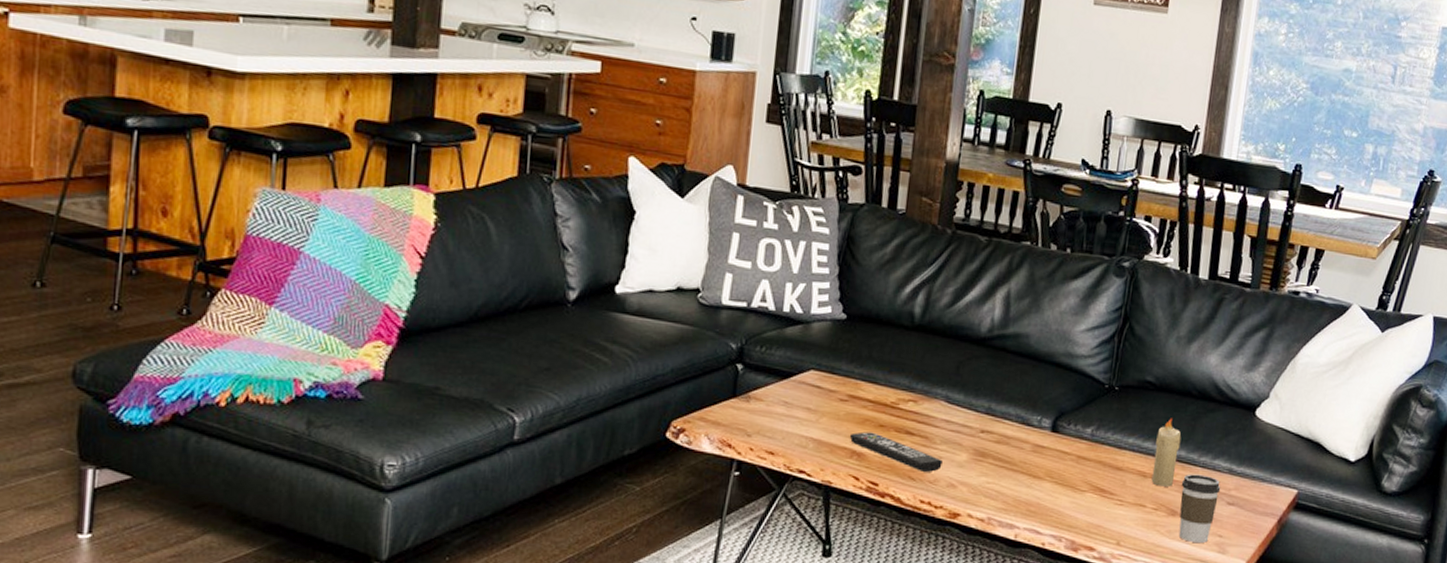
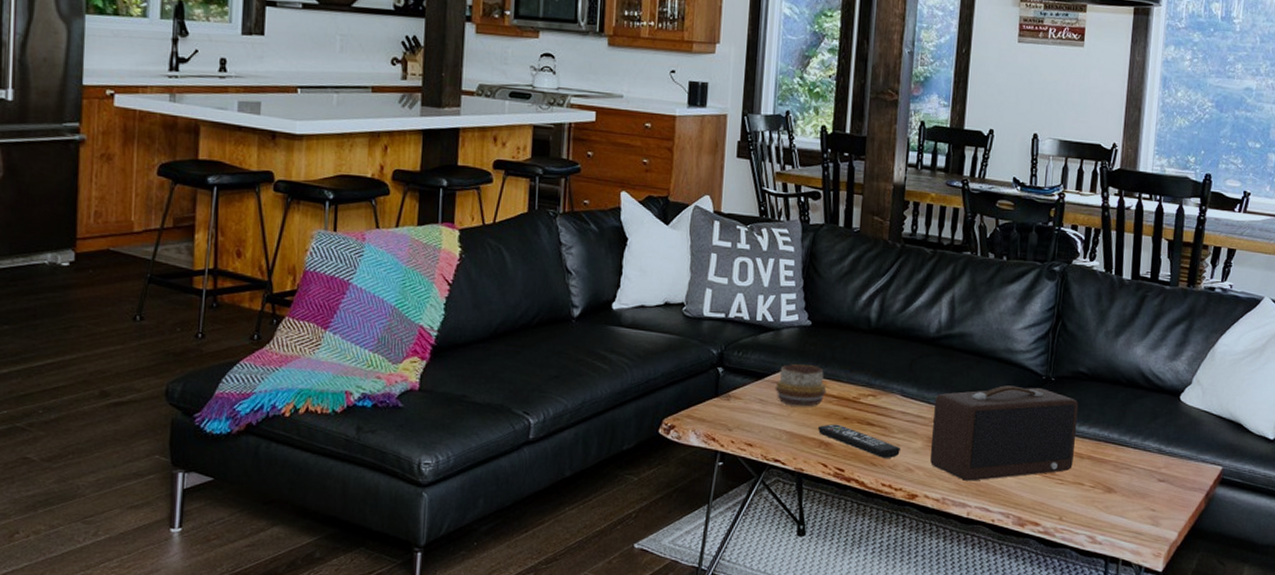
decorative bowl: none [801,363,861,412] -> present [774,364,827,407]
speaker: none [975,393,1144,500] -> present [929,385,1079,481]
candle: present [1151,418,1181,487] -> none [1088,404,1114,466]
coffee cup: present [1178,474,1221,544] -> none [1115,454,1152,517]

